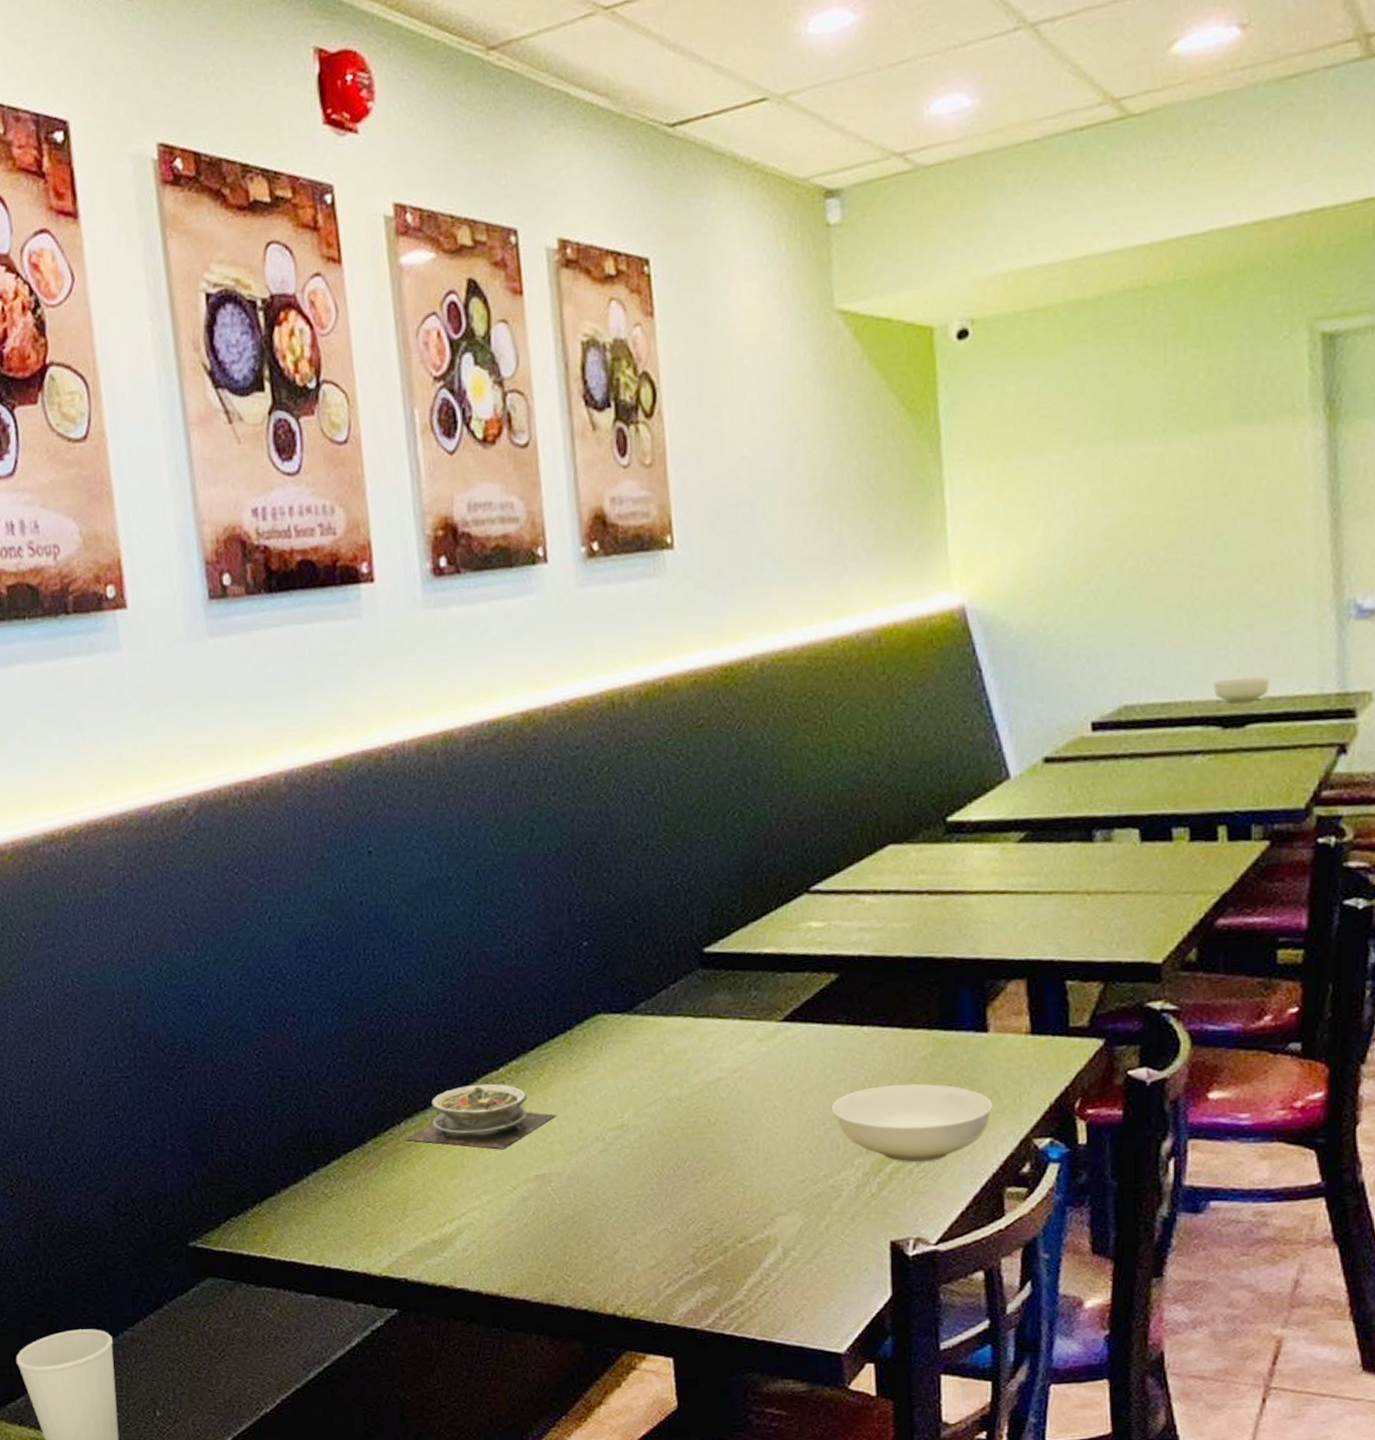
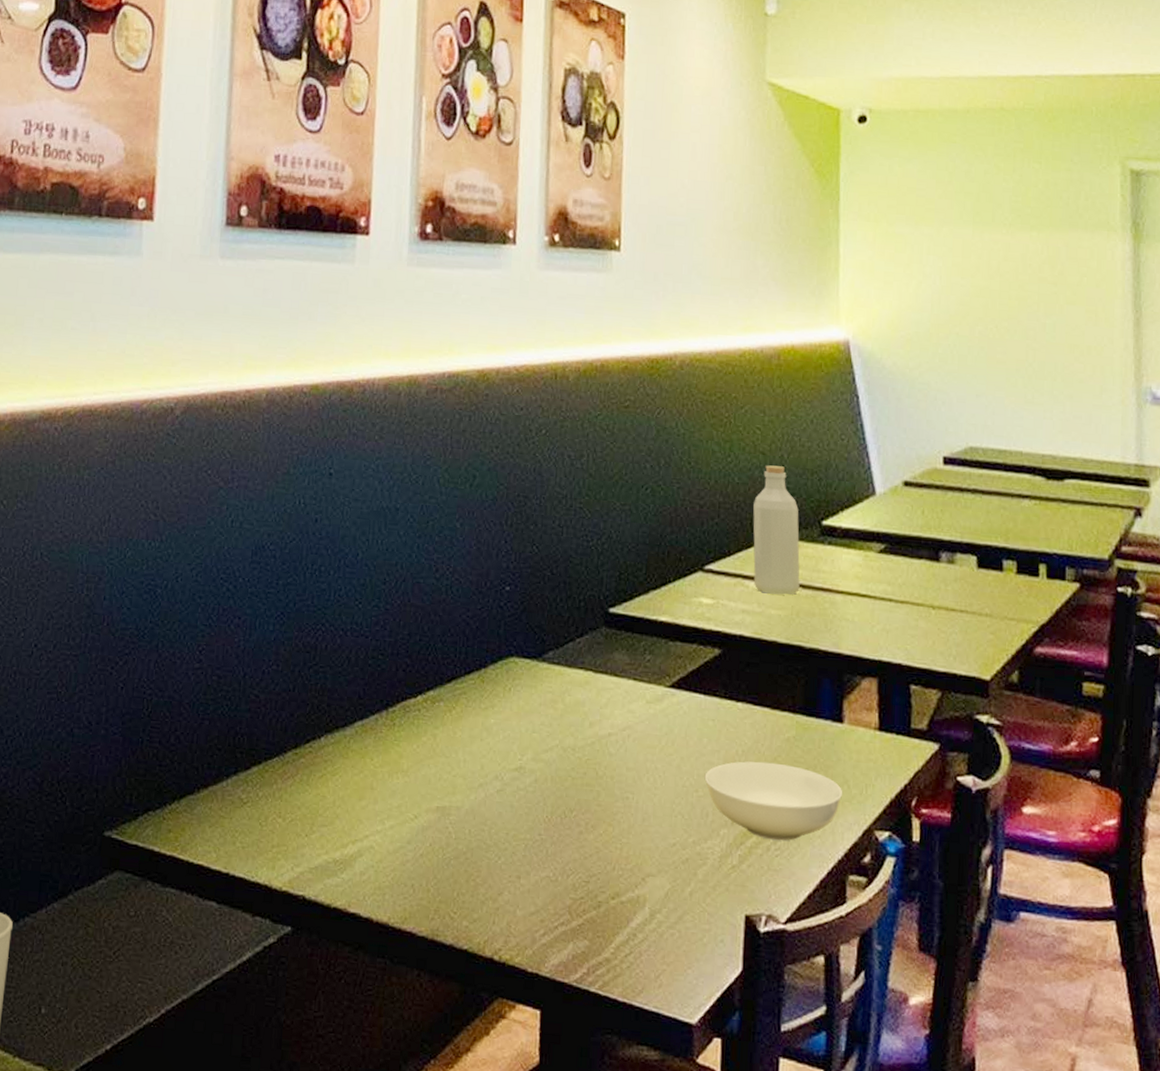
soup bowl: present [405,1083,556,1150] -> none [323,709,463,777]
bottle: none [863,763,925,907] -> present [753,465,800,595]
bowl: present [1213,676,1270,705] -> none [1040,437,1084,462]

